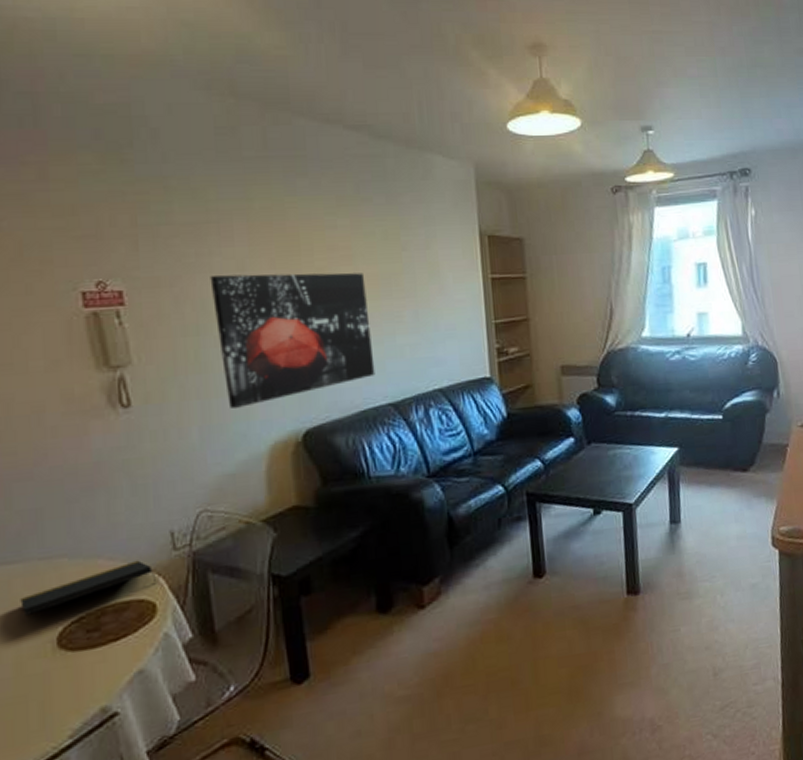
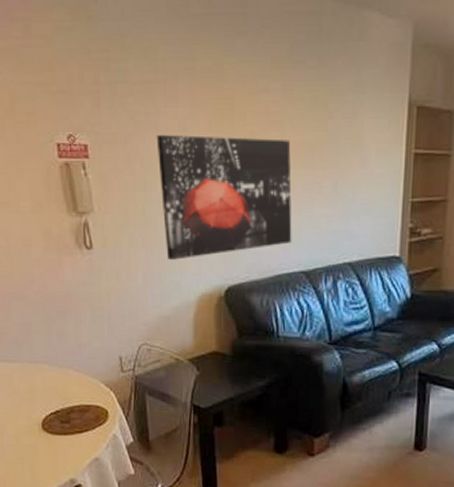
notepad: present [20,560,156,616] -> none [18,375,108,402]

